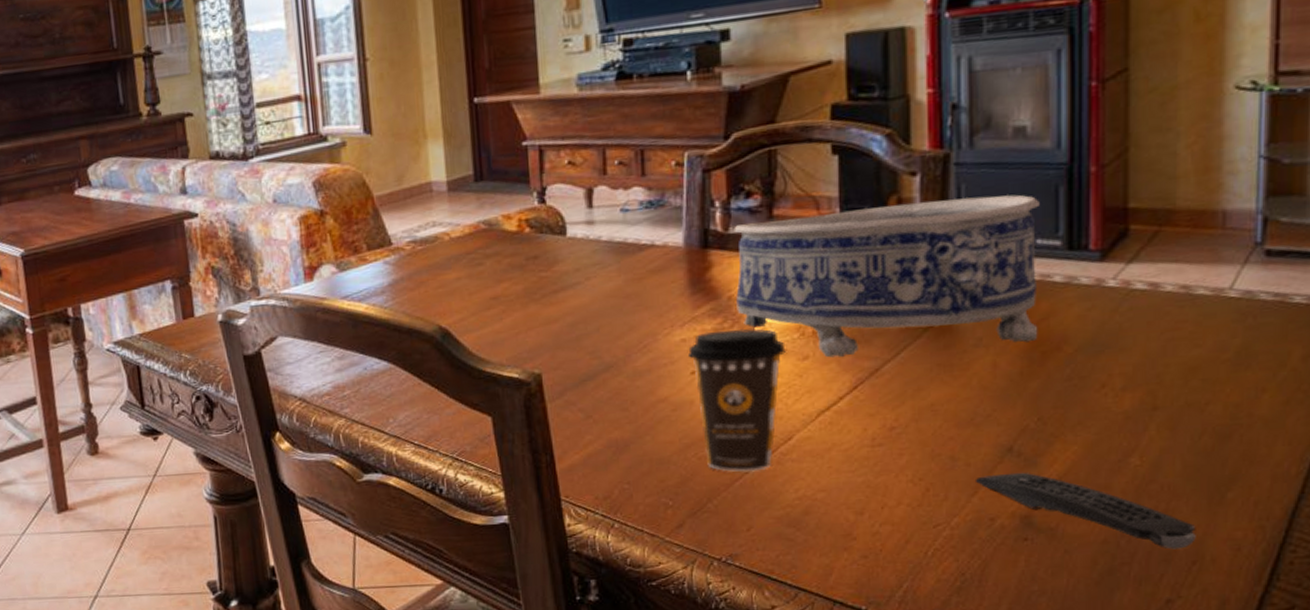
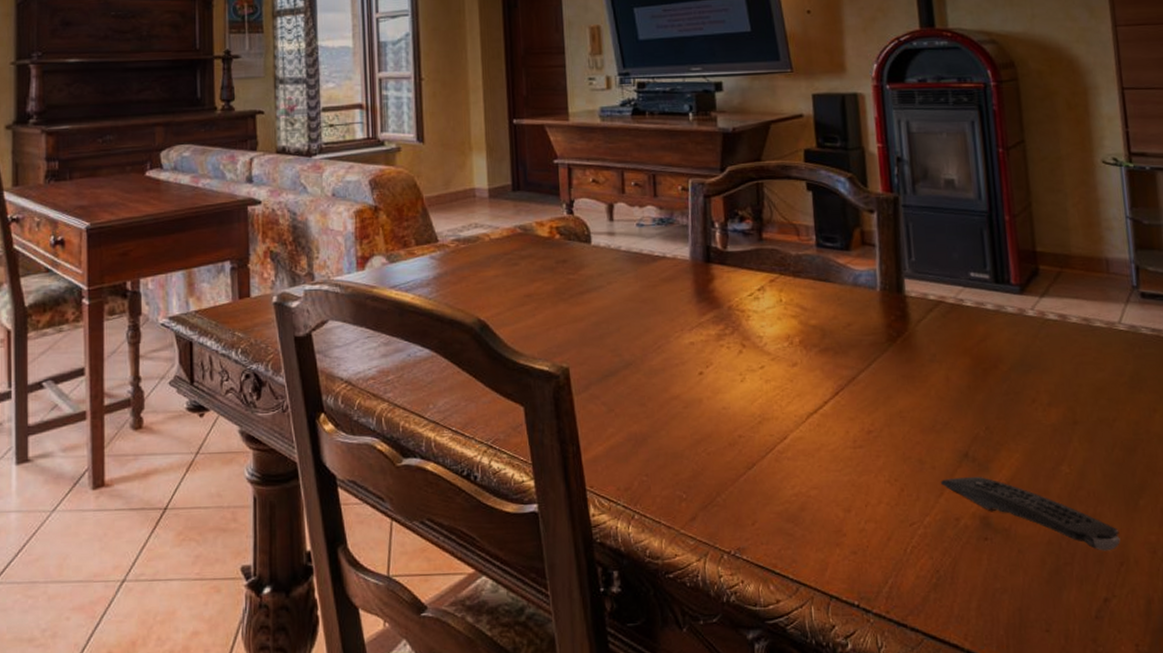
coffee cup: present [688,328,786,473] -> none [696,335,778,469]
decorative bowl: present [733,194,1040,358] -> none [731,234,979,365]

